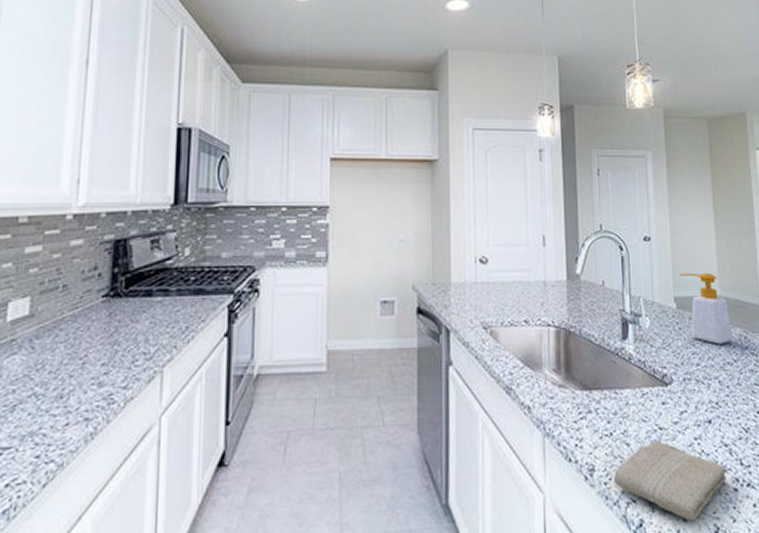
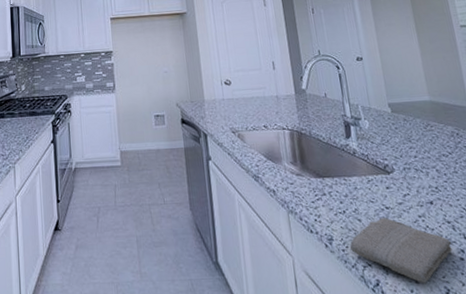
soap bottle: present [680,272,734,345] -> none [391,82,447,140]

